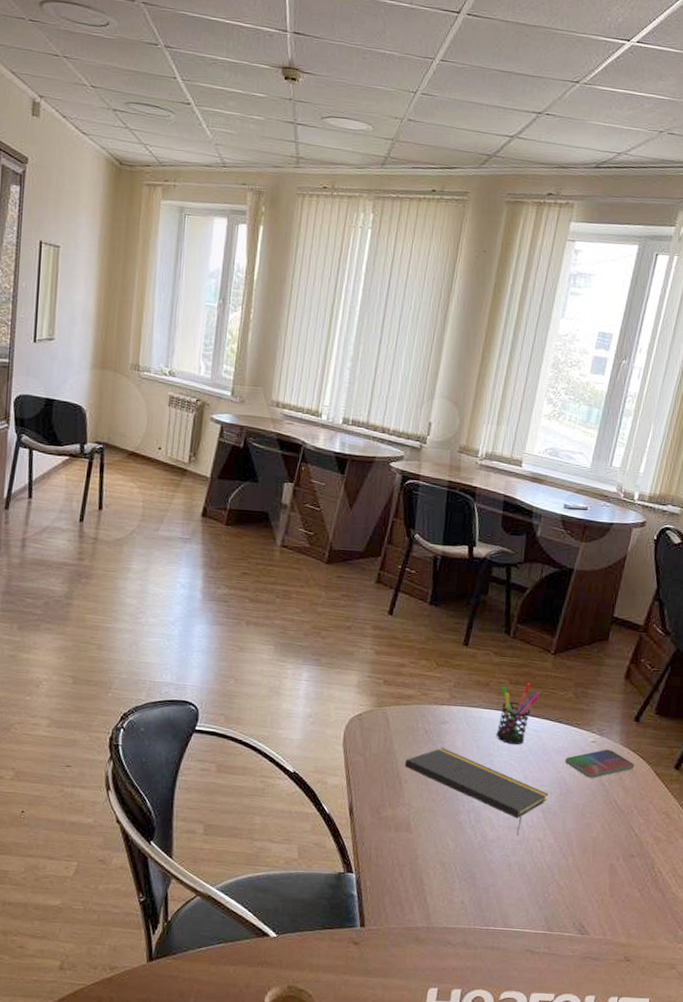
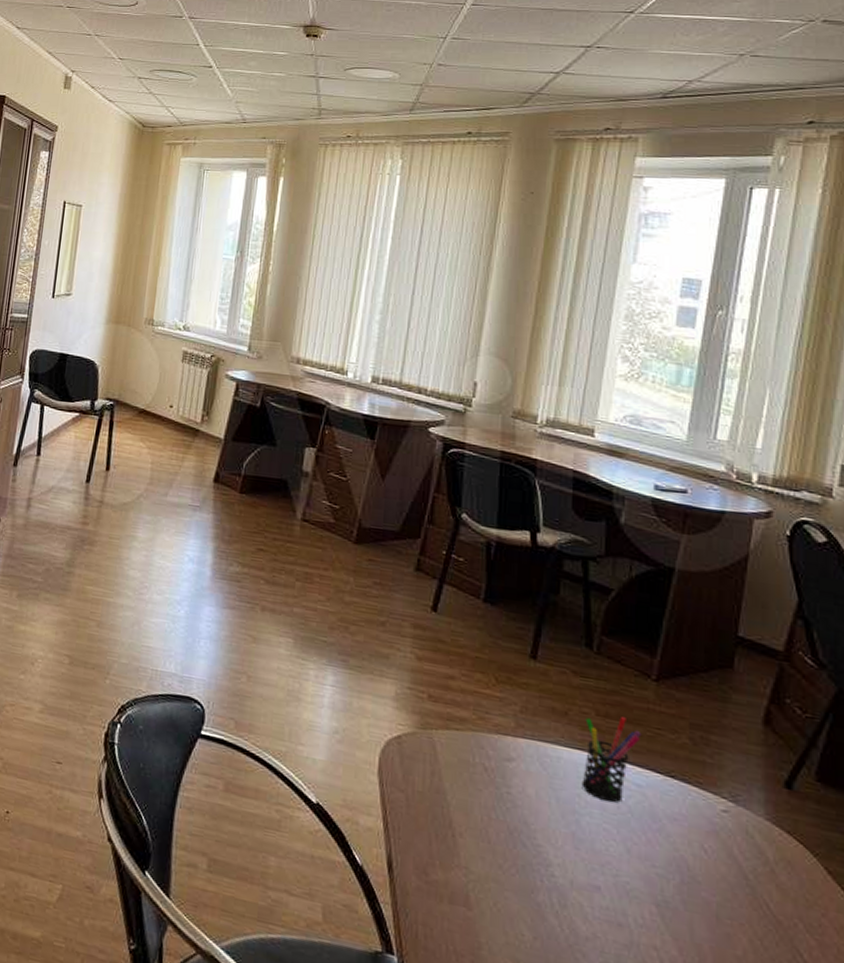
notepad: present [404,748,548,837] -> none [458,793,664,938]
smartphone: present [565,749,635,778] -> none [684,824,792,866]

